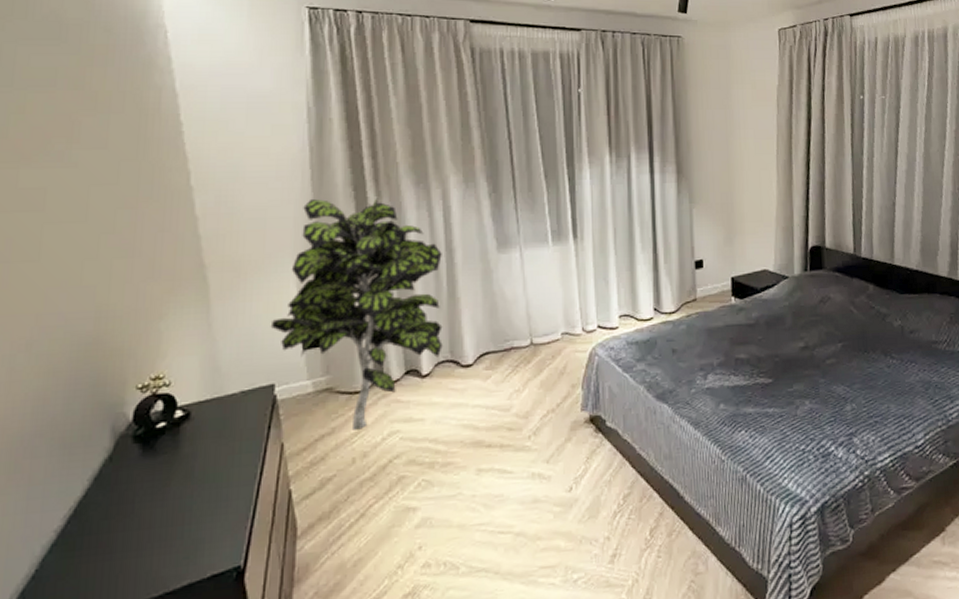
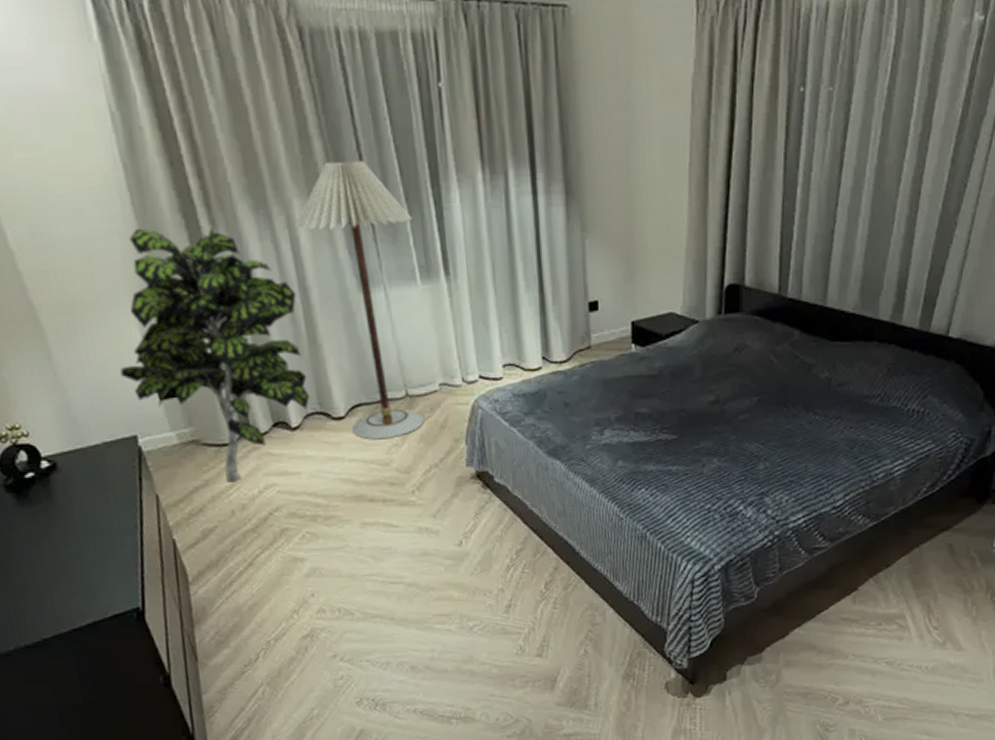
floor lamp: none [449,146,549,386] -> present [295,161,425,440]

